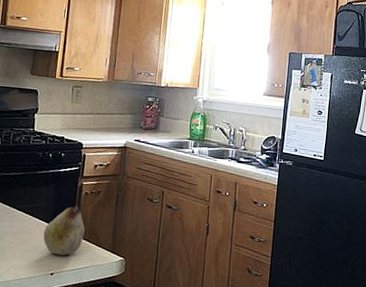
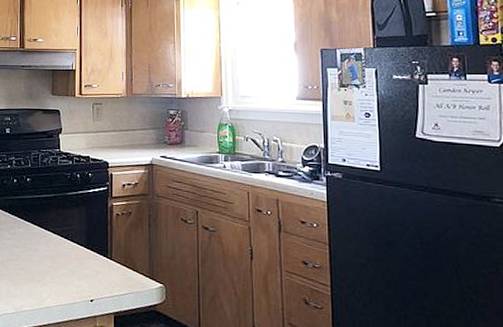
fruit: present [43,205,85,256] -> none [79,228,120,281]

